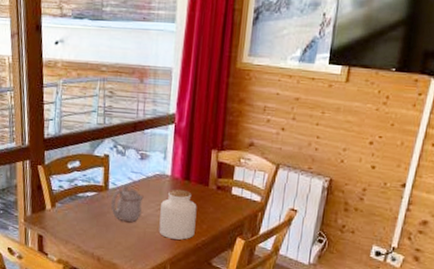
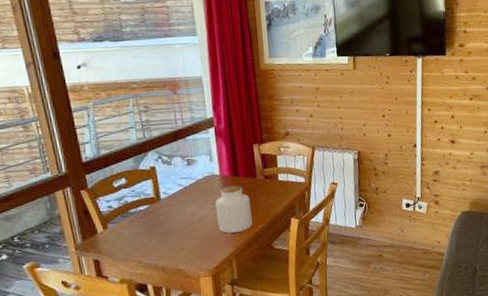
teapot: present [111,185,144,223] -> none [165,192,198,227]

